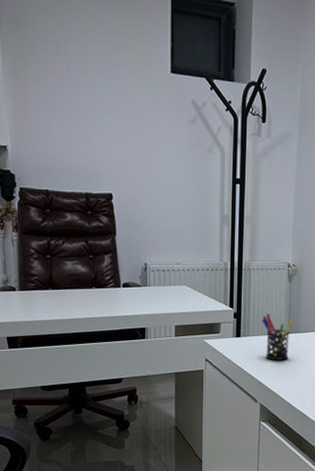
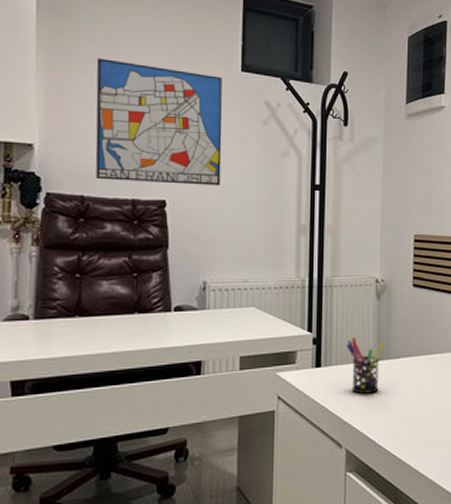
wall art: none [50,66,156,180] -> present [95,58,222,186]

